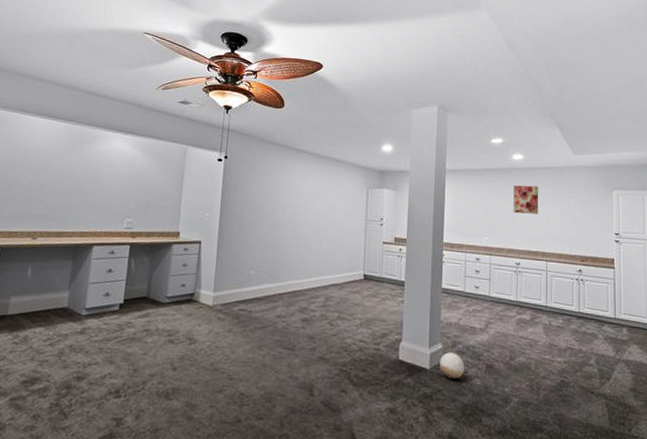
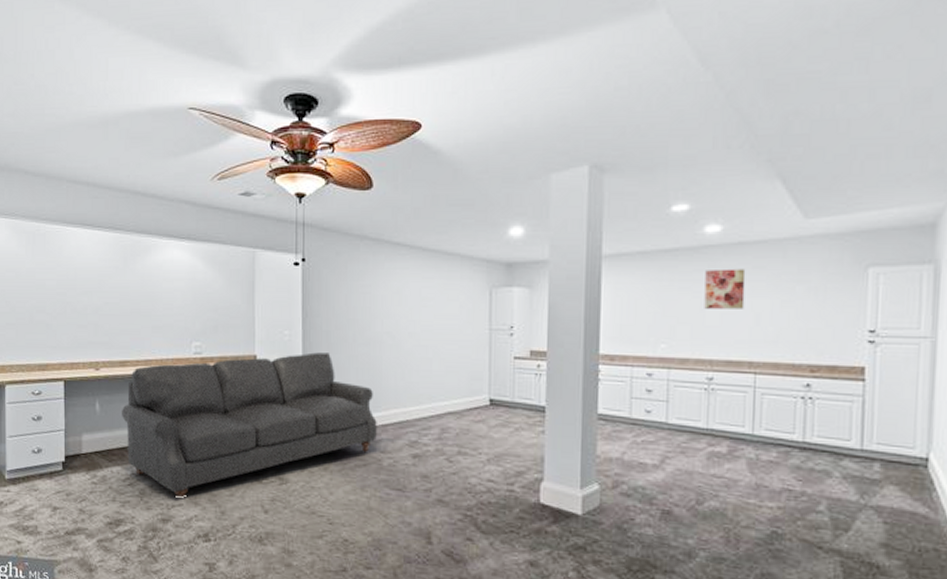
sofa: none [51,232,275,358] -> present [122,352,377,499]
ball: present [440,352,465,380] -> none [596,494,630,529]

